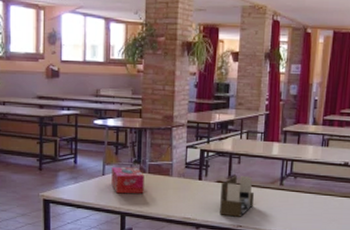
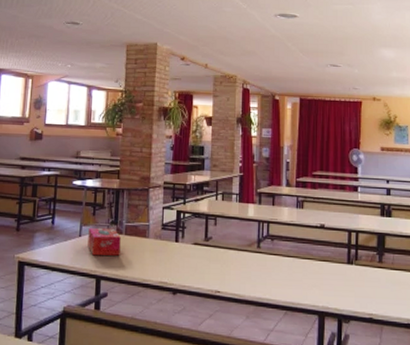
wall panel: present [220,175,254,217] -> none [197,237,231,282]

